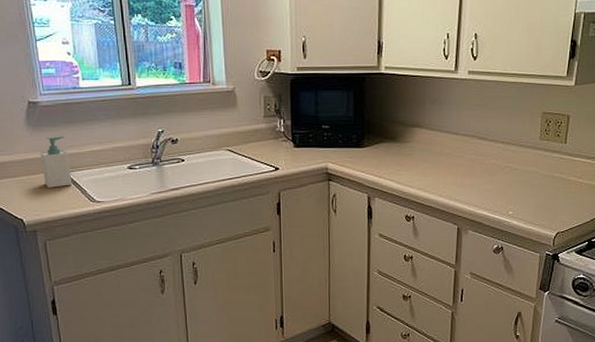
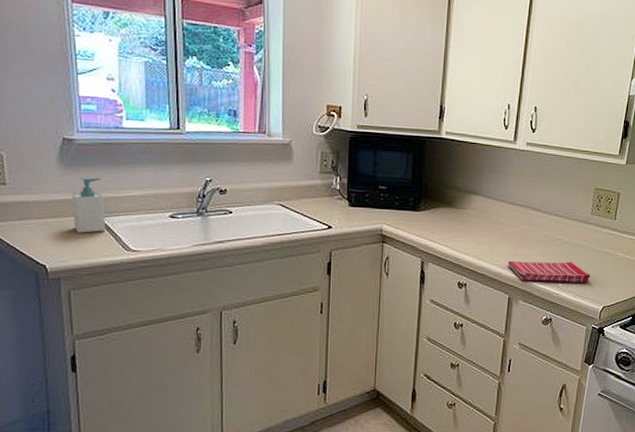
dish towel: none [455,189,542,211] -> present [507,260,591,283]

